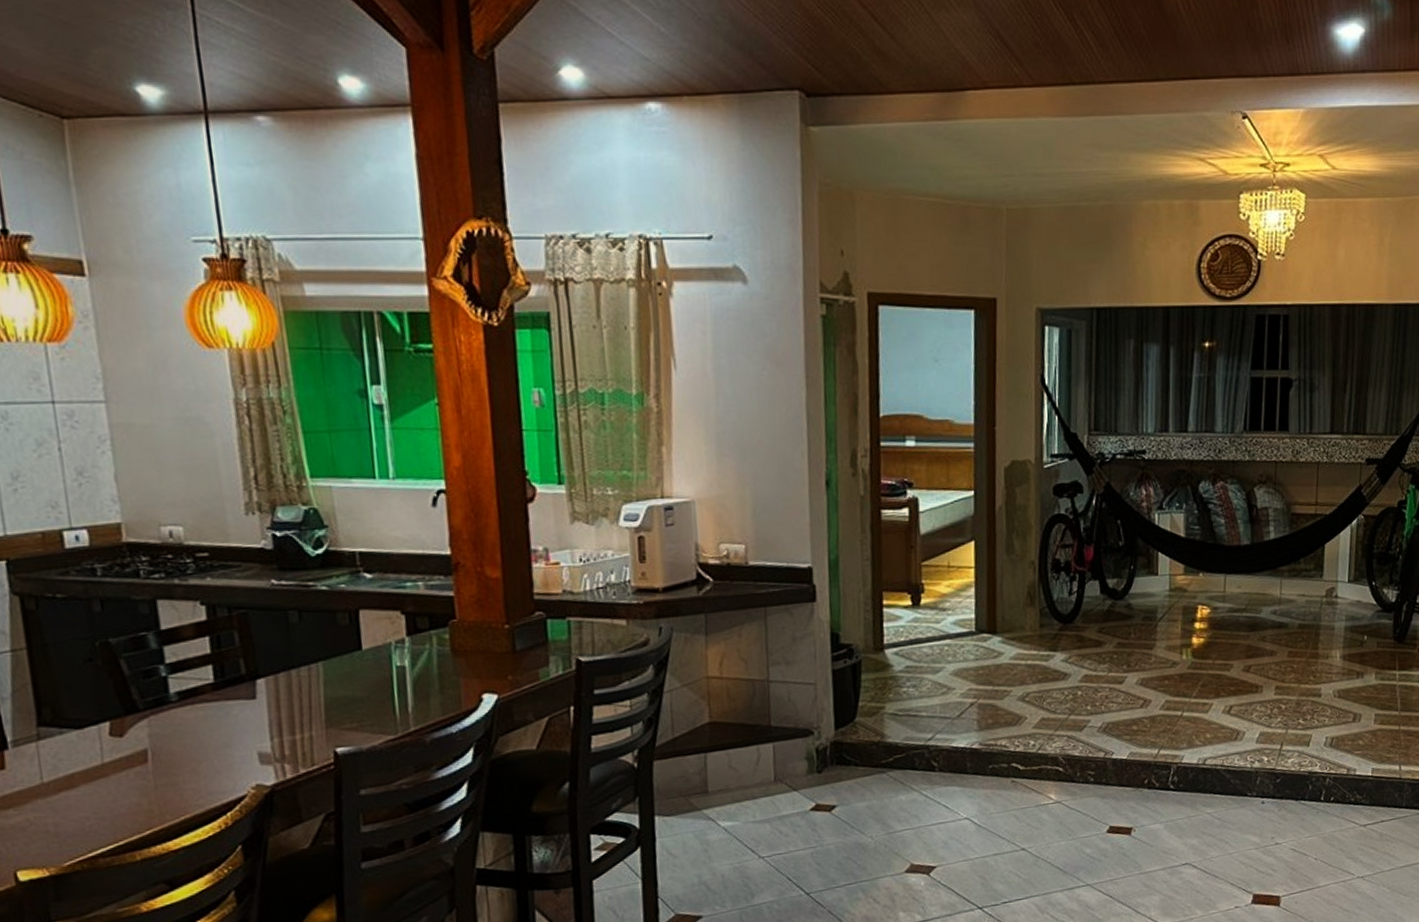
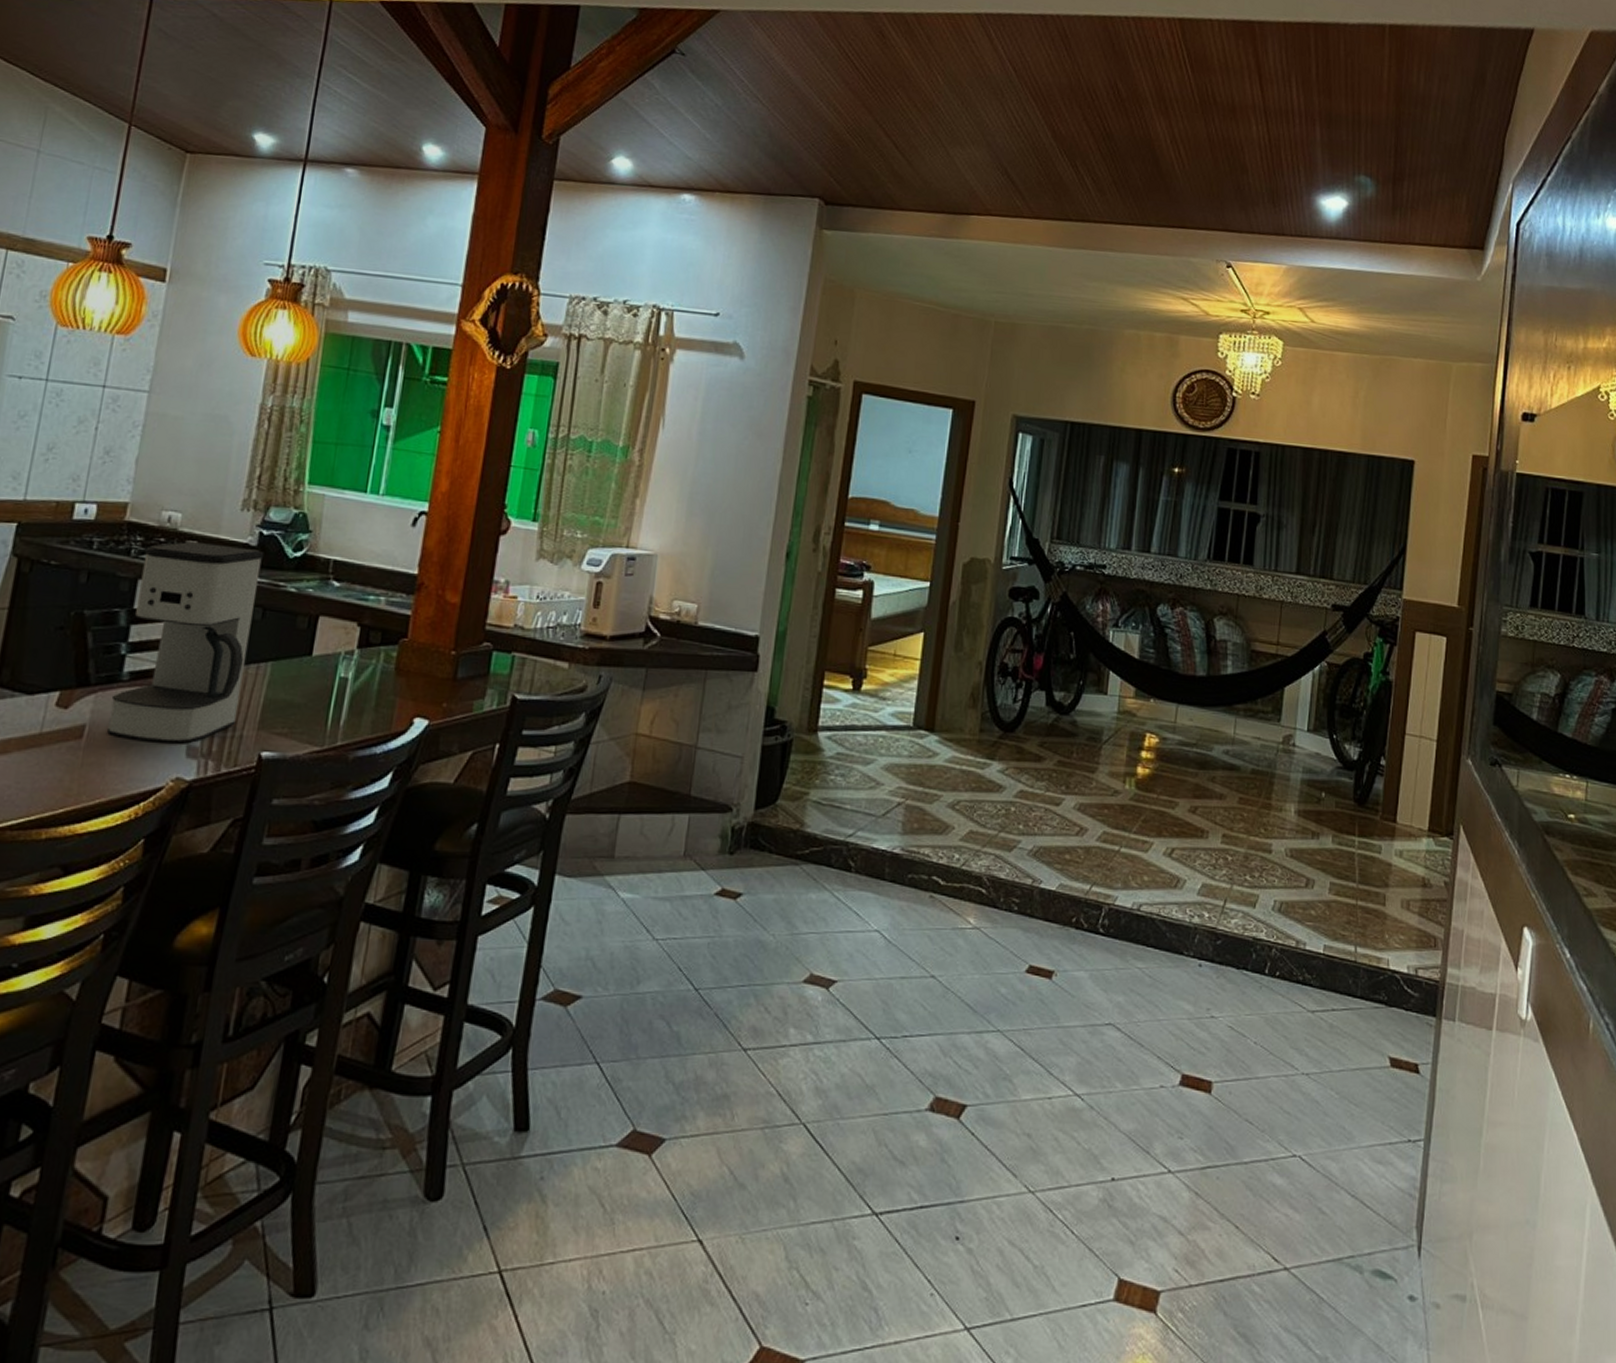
coffee maker: none [155,552,302,756] -> present [106,542,264,744]

